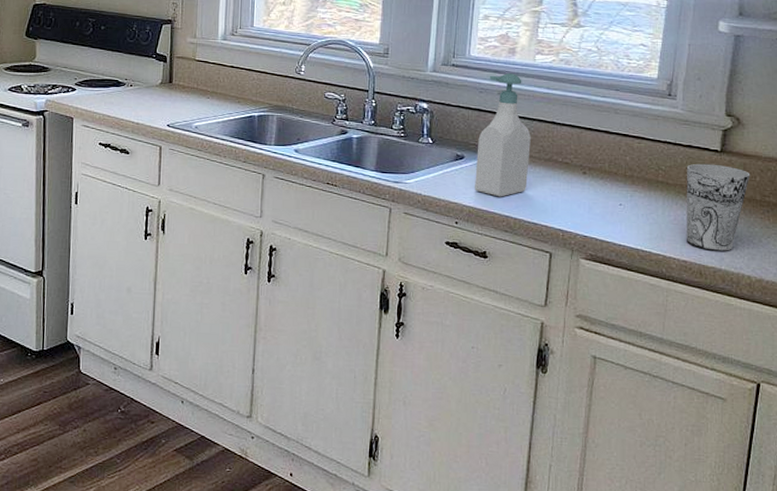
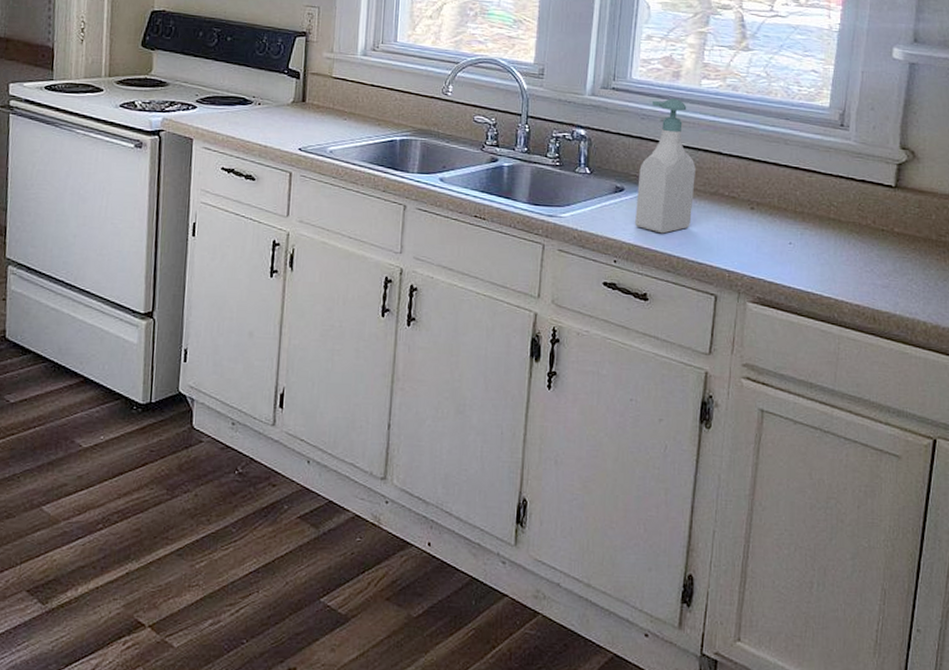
cup: present [687,163,750,251] -> none [860,199,926,295]

